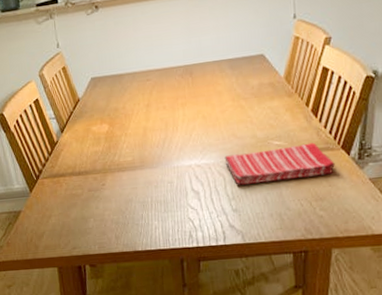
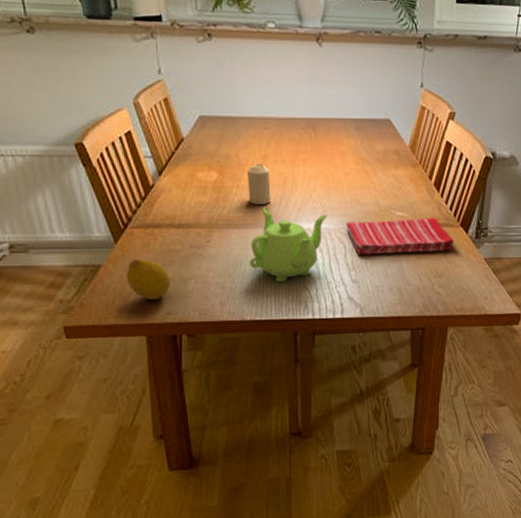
fruit: none [40,203,75,237] -> present [126,259,171,300]
candle: none [133,111,155,149] -> present [247,163,271,204]
teapot: none [138,150,207,216] -> present [249,207,328,283]

